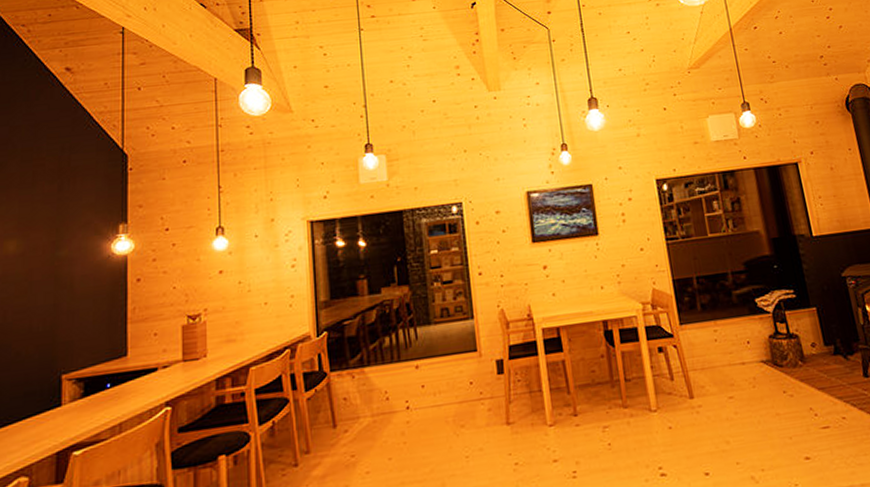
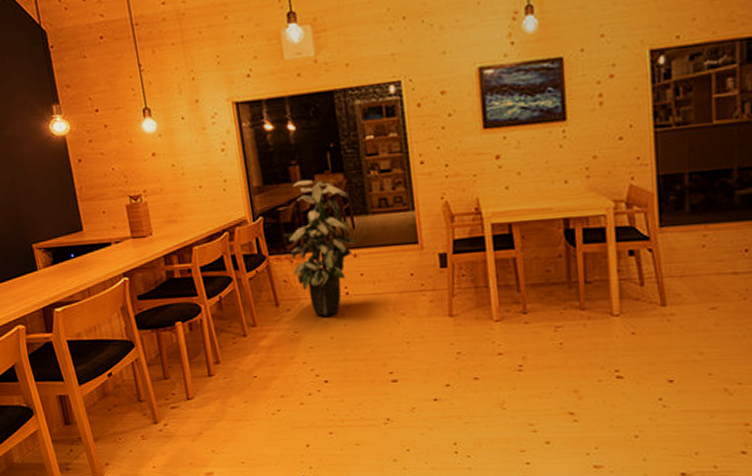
indoor plant: none [346,292,420,435] -> present [283,179,358,316]

